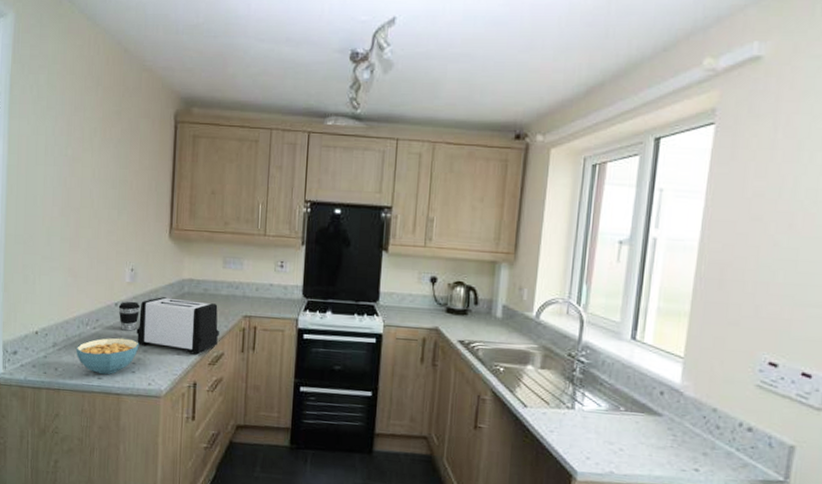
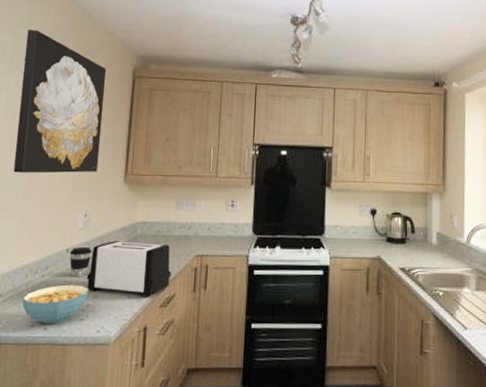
wall art: none [58,66,147,226] -> present [13,30,107,173]

